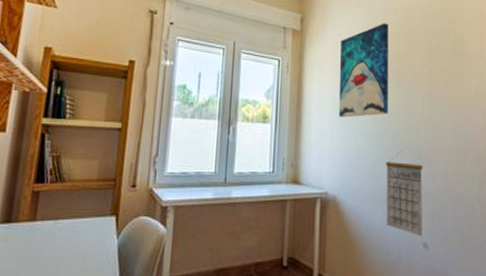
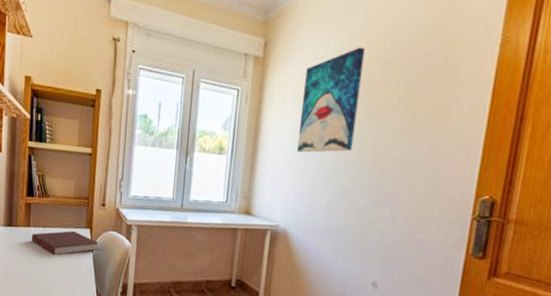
notebook: none [36,220,126,254] -> present [31,230,99,256]
calendar: present [385,151,423,236] -> none [336,191,383,276]

